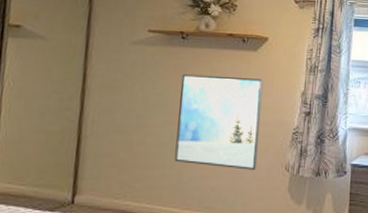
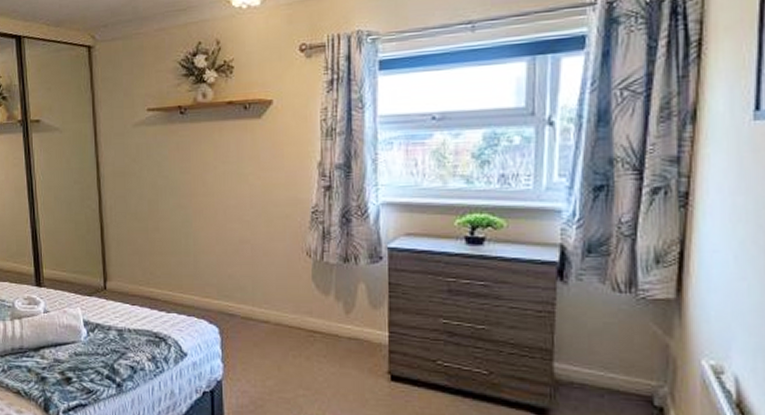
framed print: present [174,74,264,170] -> none [185,150,275,256]

